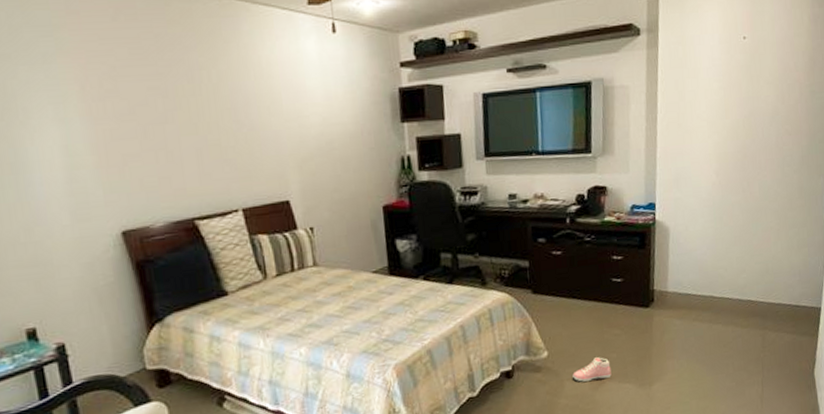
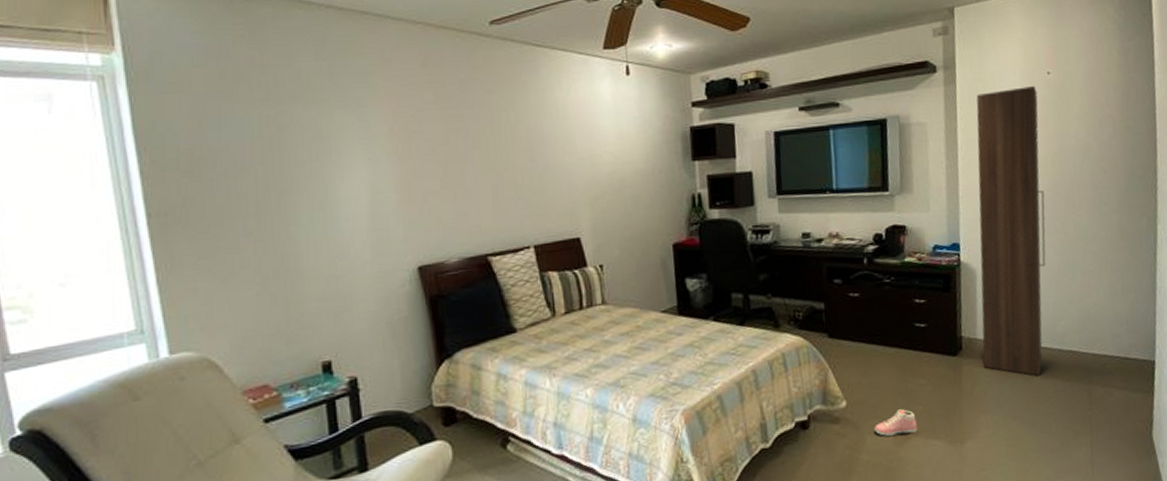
cabinet: none [672,51,734,324] -> present [976,86,1046,376]

